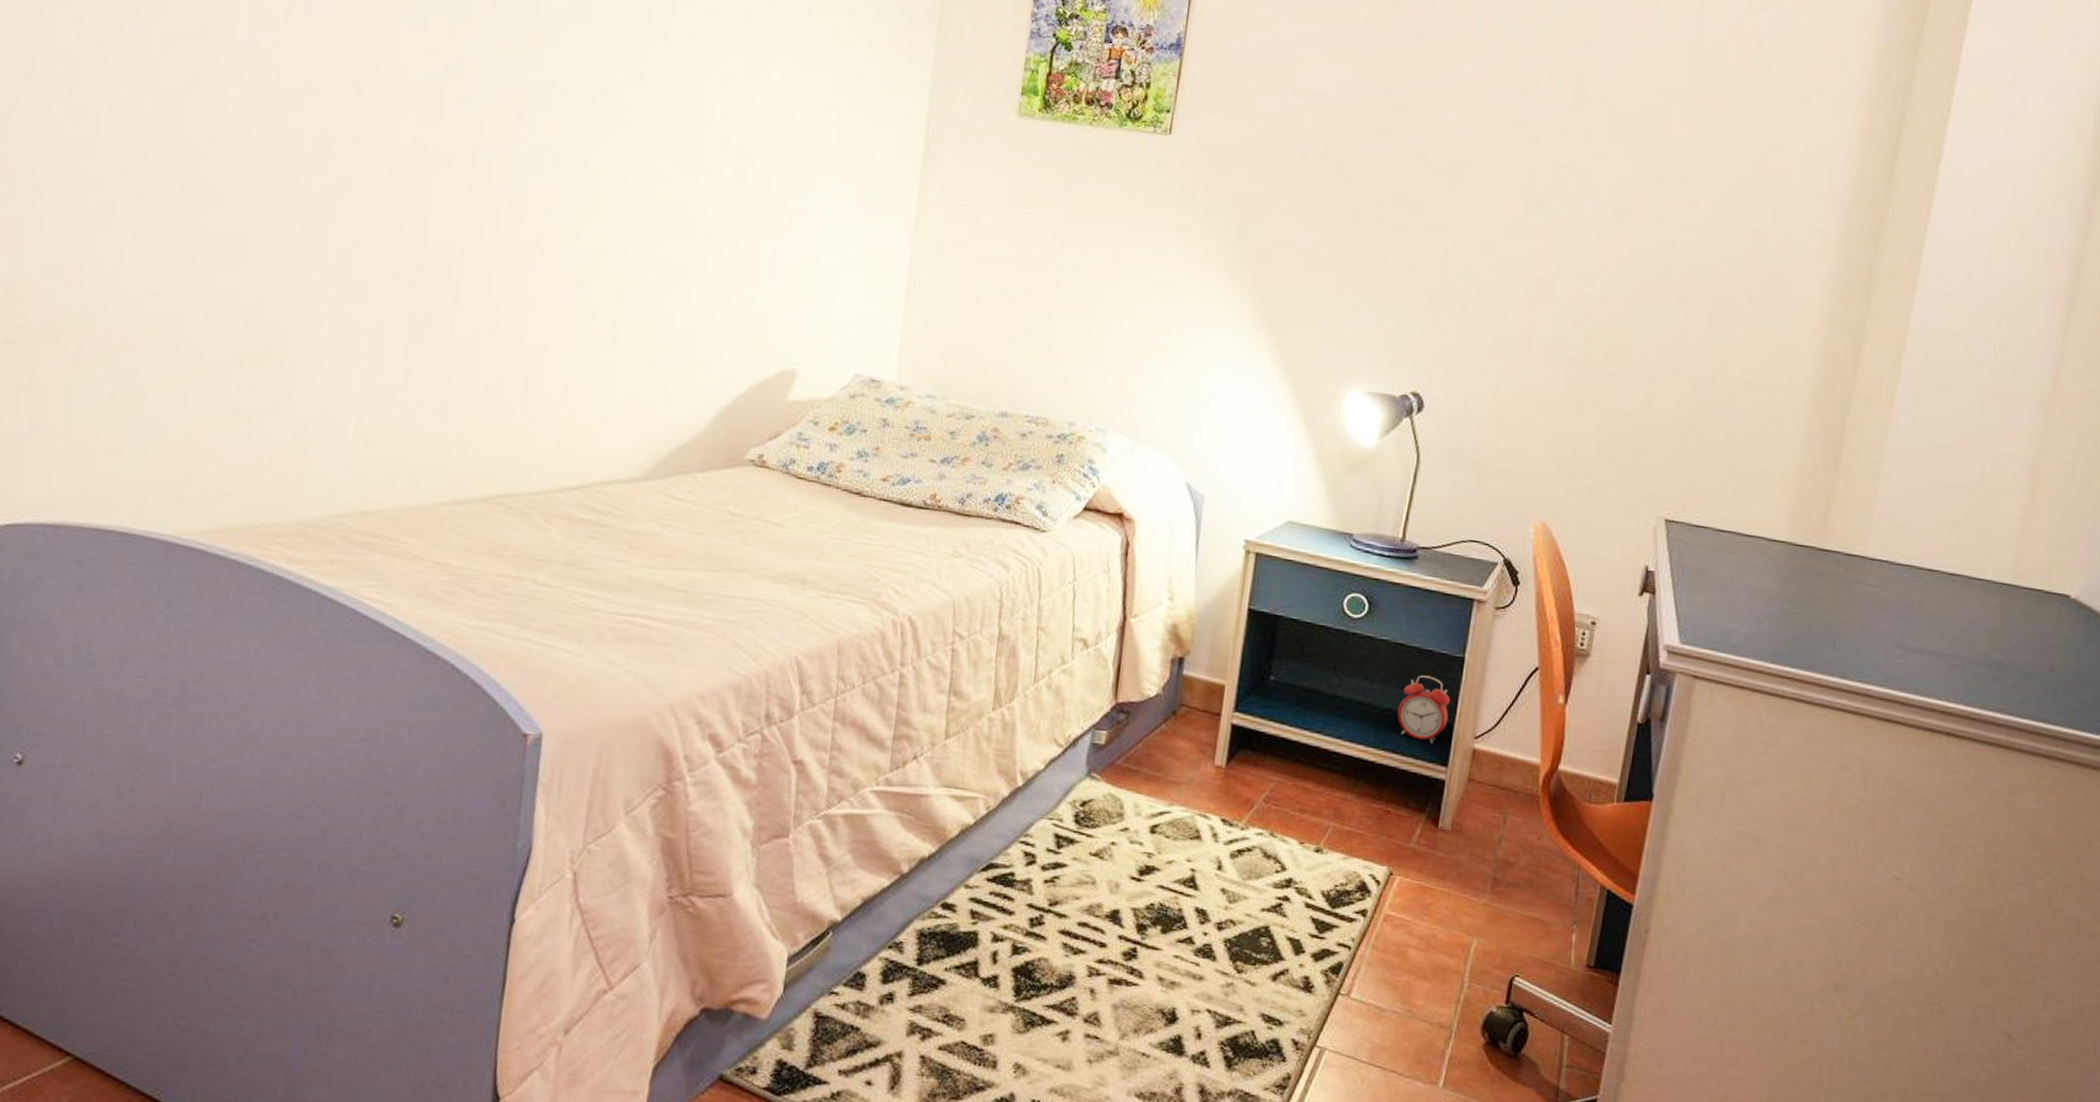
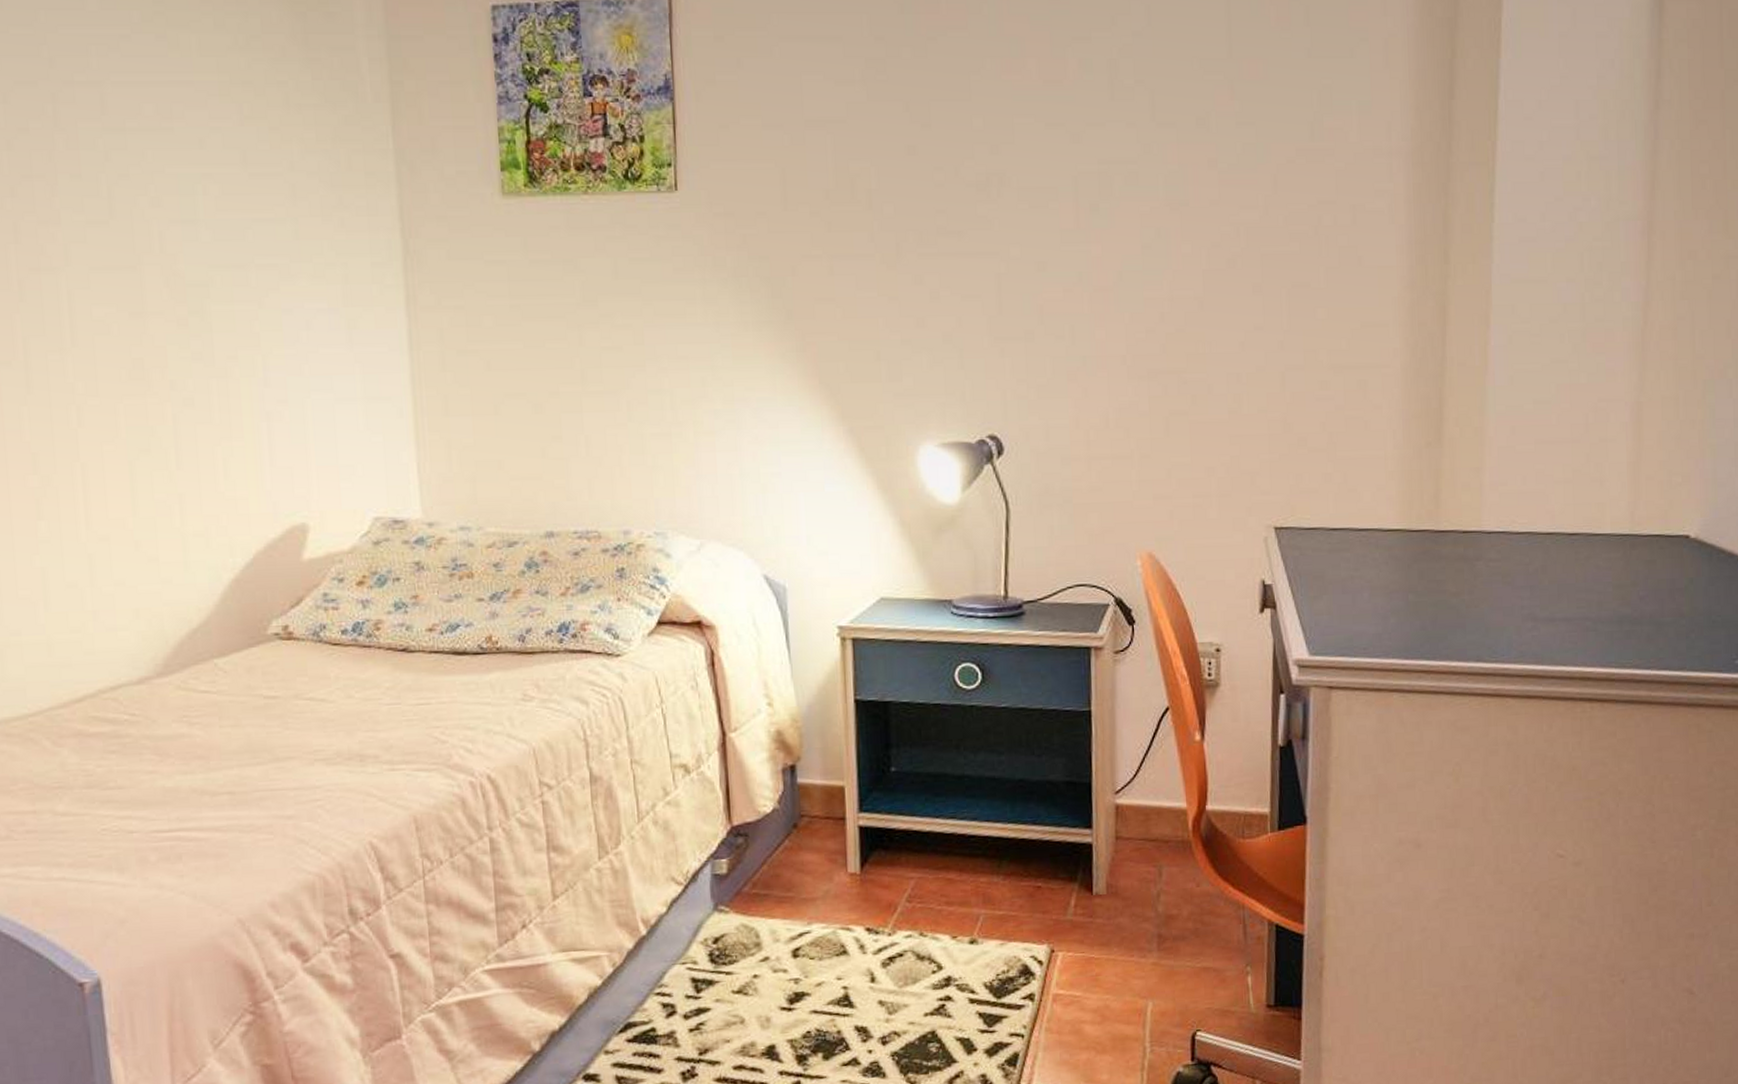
alarm clock: present [1397,675,1451,744] -> none [1031,737,1085,808]

